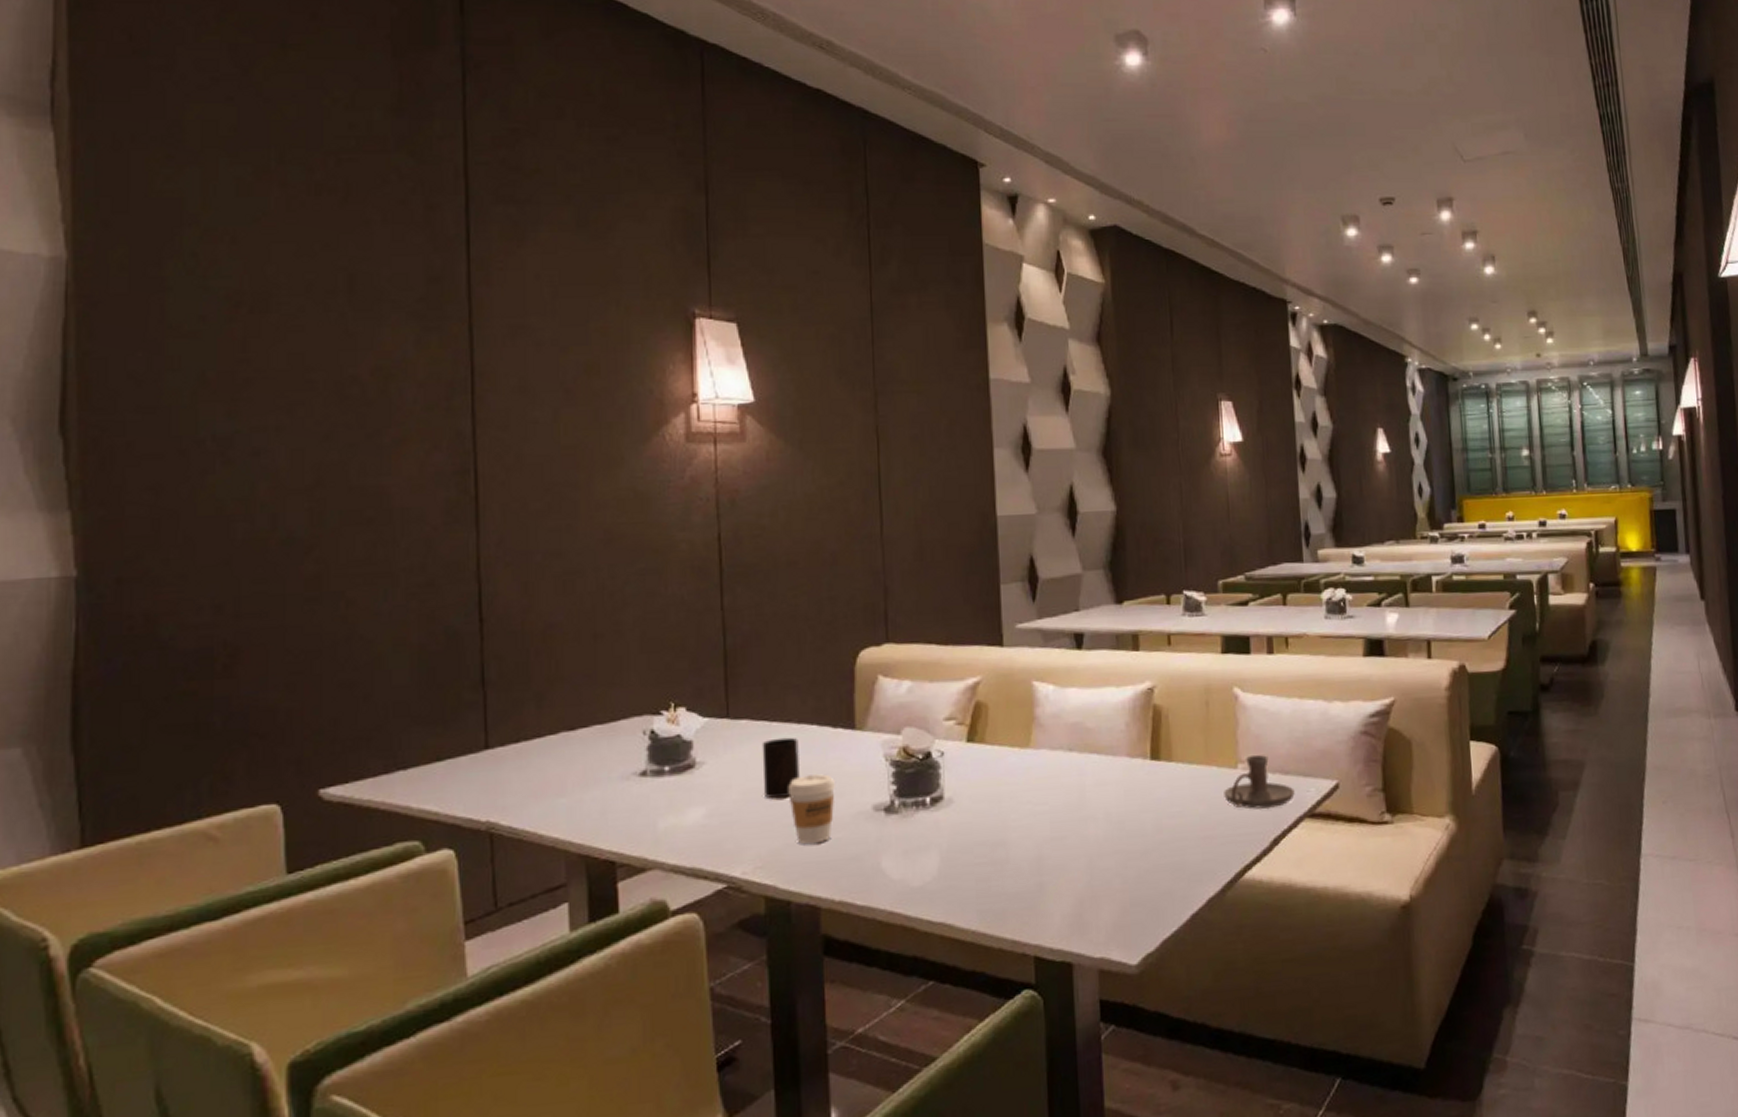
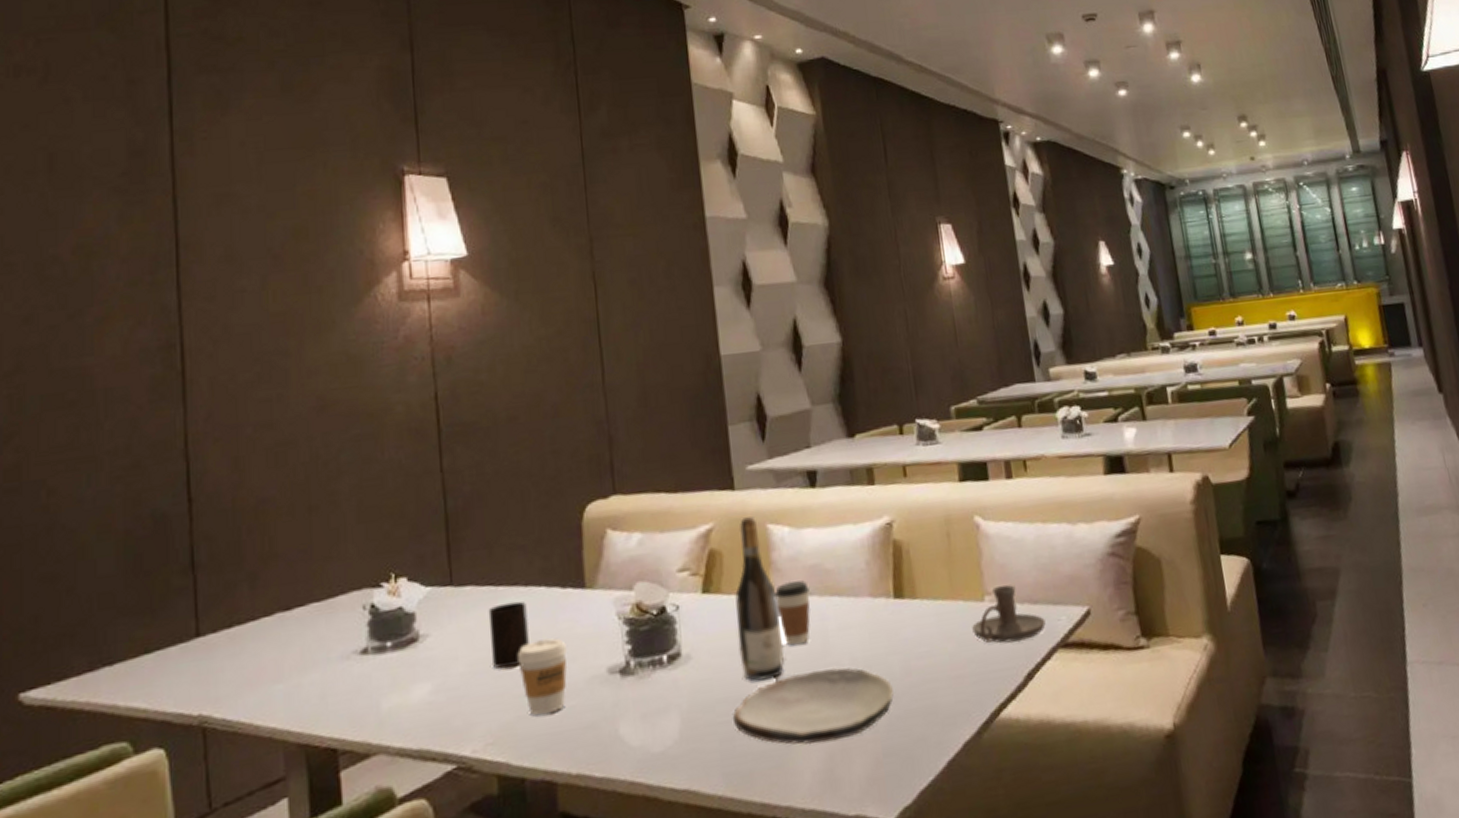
plate: none [989,821,1145,890] -> present [732,667,895,745]
wine bottle: none [998,673,1042,828] -> present [735,516,784,682]
coffee cup: none [1036,736,1070,797] -> present [775,580,811,646]

